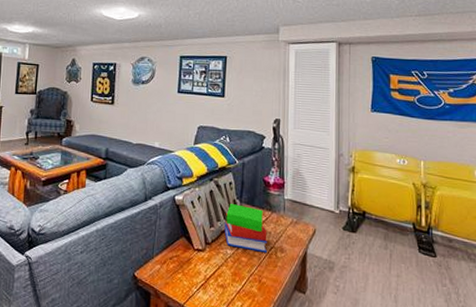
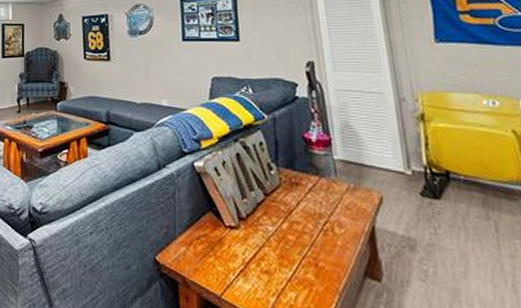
book: present [224,204,267,253] -> none [259,169,320,229]

